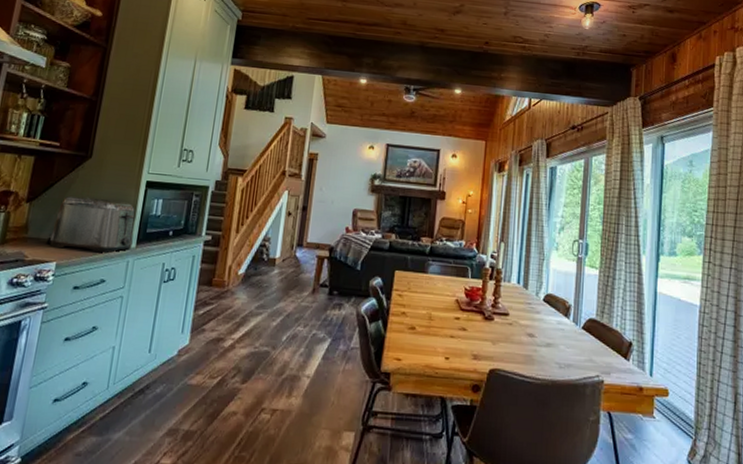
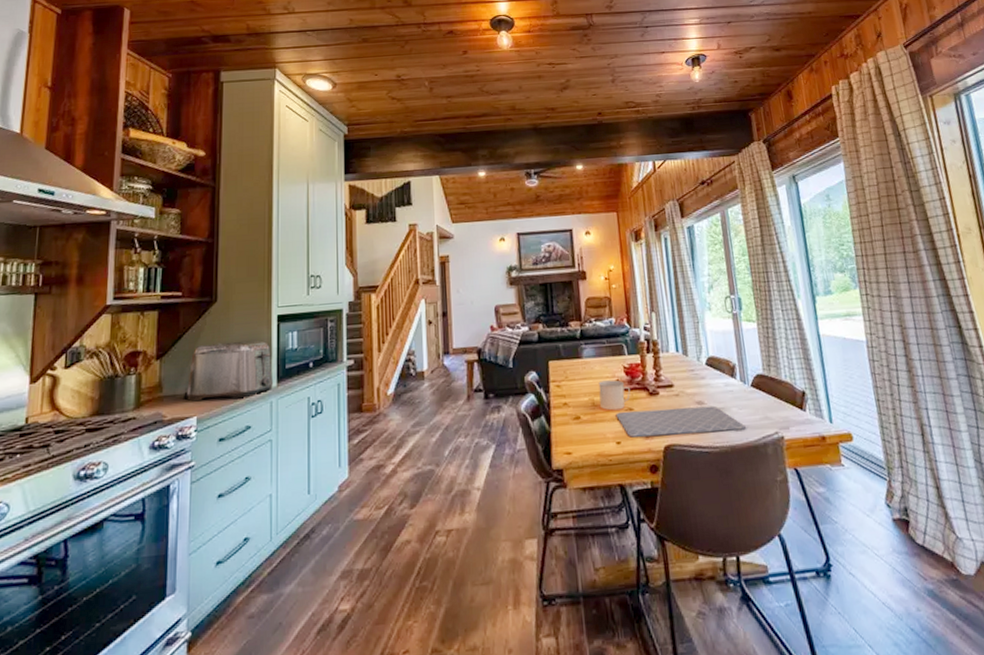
mug: none [435,298,467,328] -> present [598,379,630,411]
placemat: none [449,330,570,367] -> present [615,405,746,438]

